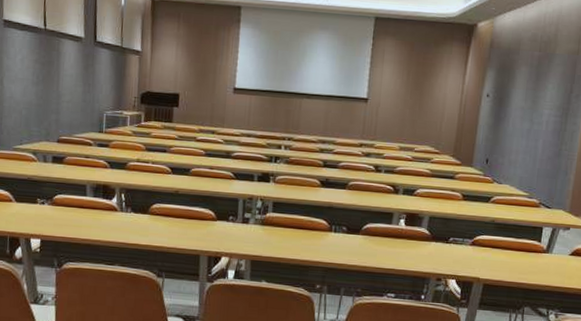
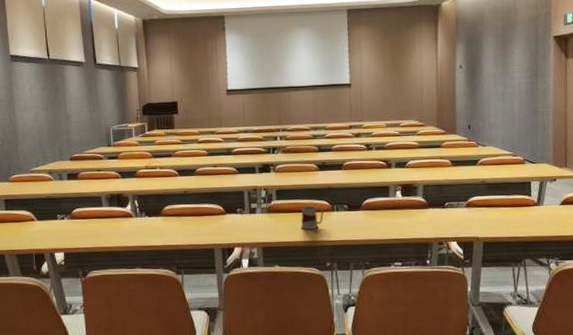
mug: none [294,223,321,248] -> present [301,206,324,229]

